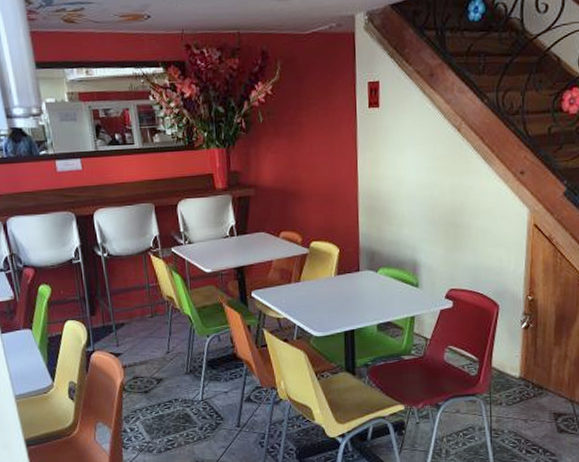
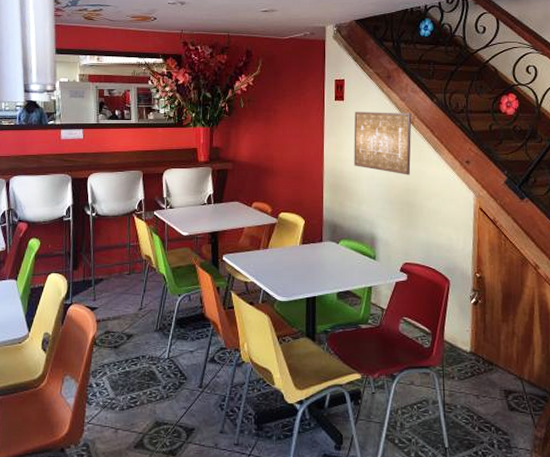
wall art: none [391,118,458,192] -> present [354,112,412,175]

